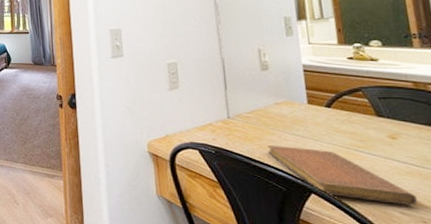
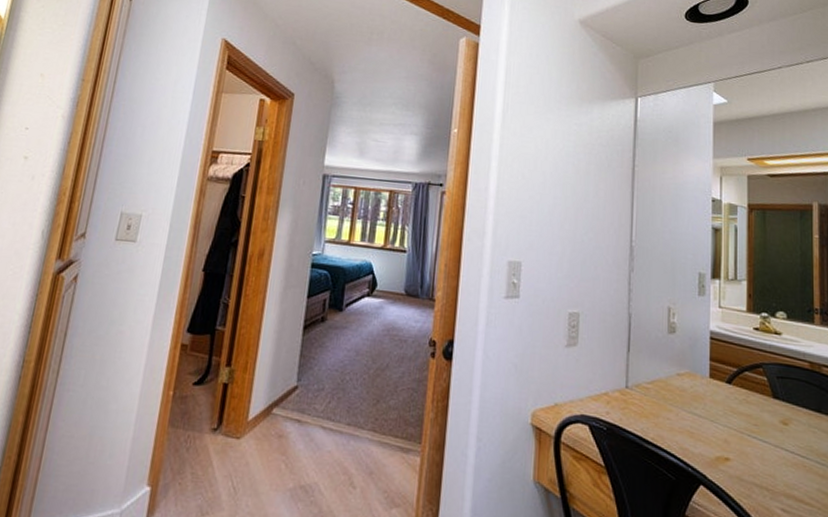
notebook: present [267,146,418,205] -> none [662,424,799,502]

